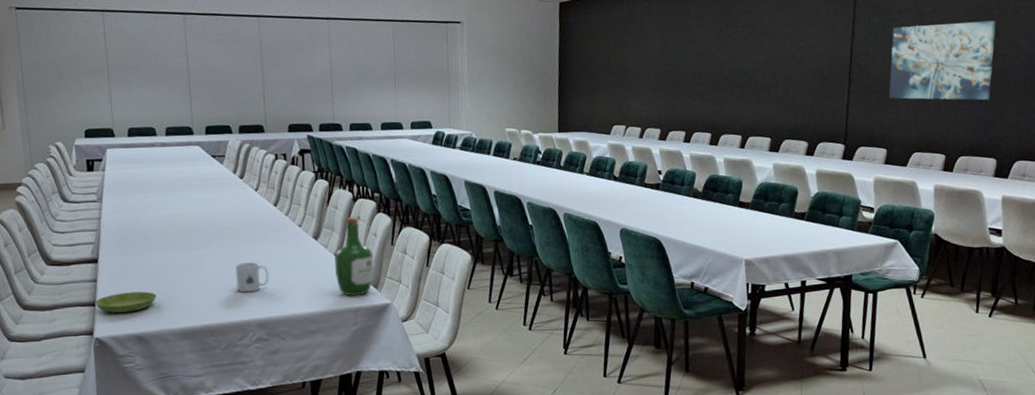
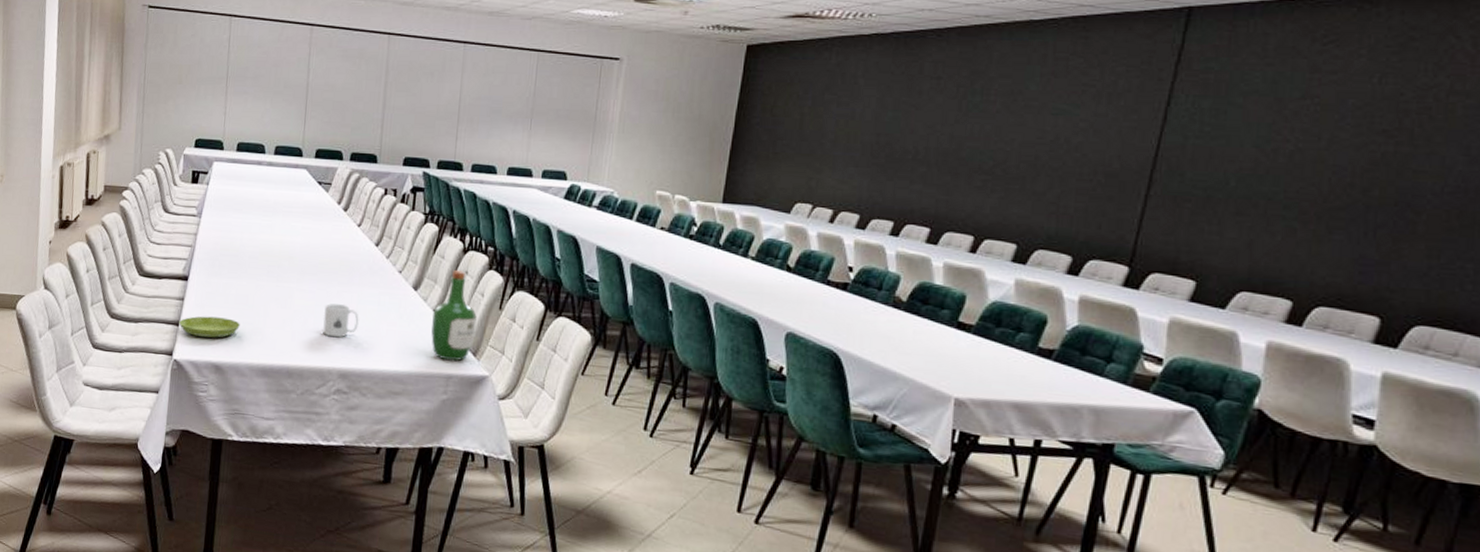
wall art: present [888,20,996,101] -> none [1210,115,1409,233]

